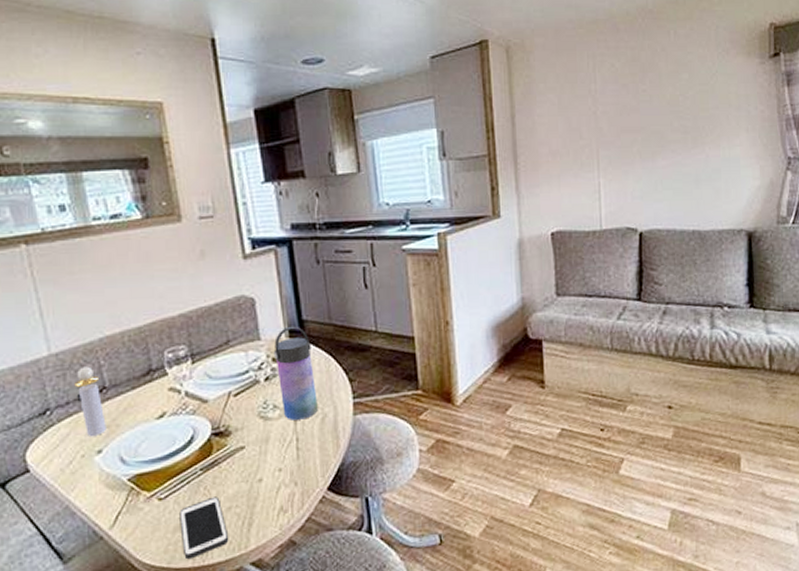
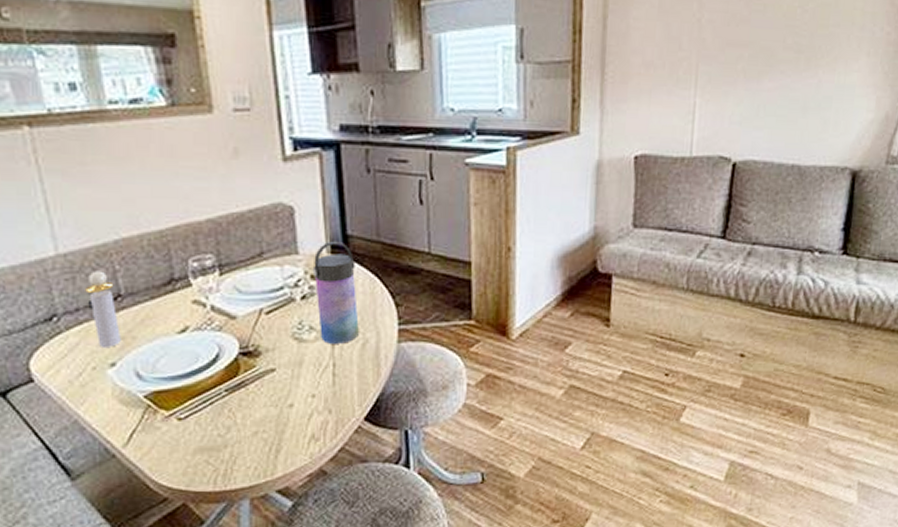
cell phone: present [179,496,229,560] -> none [201,420,254,484]

